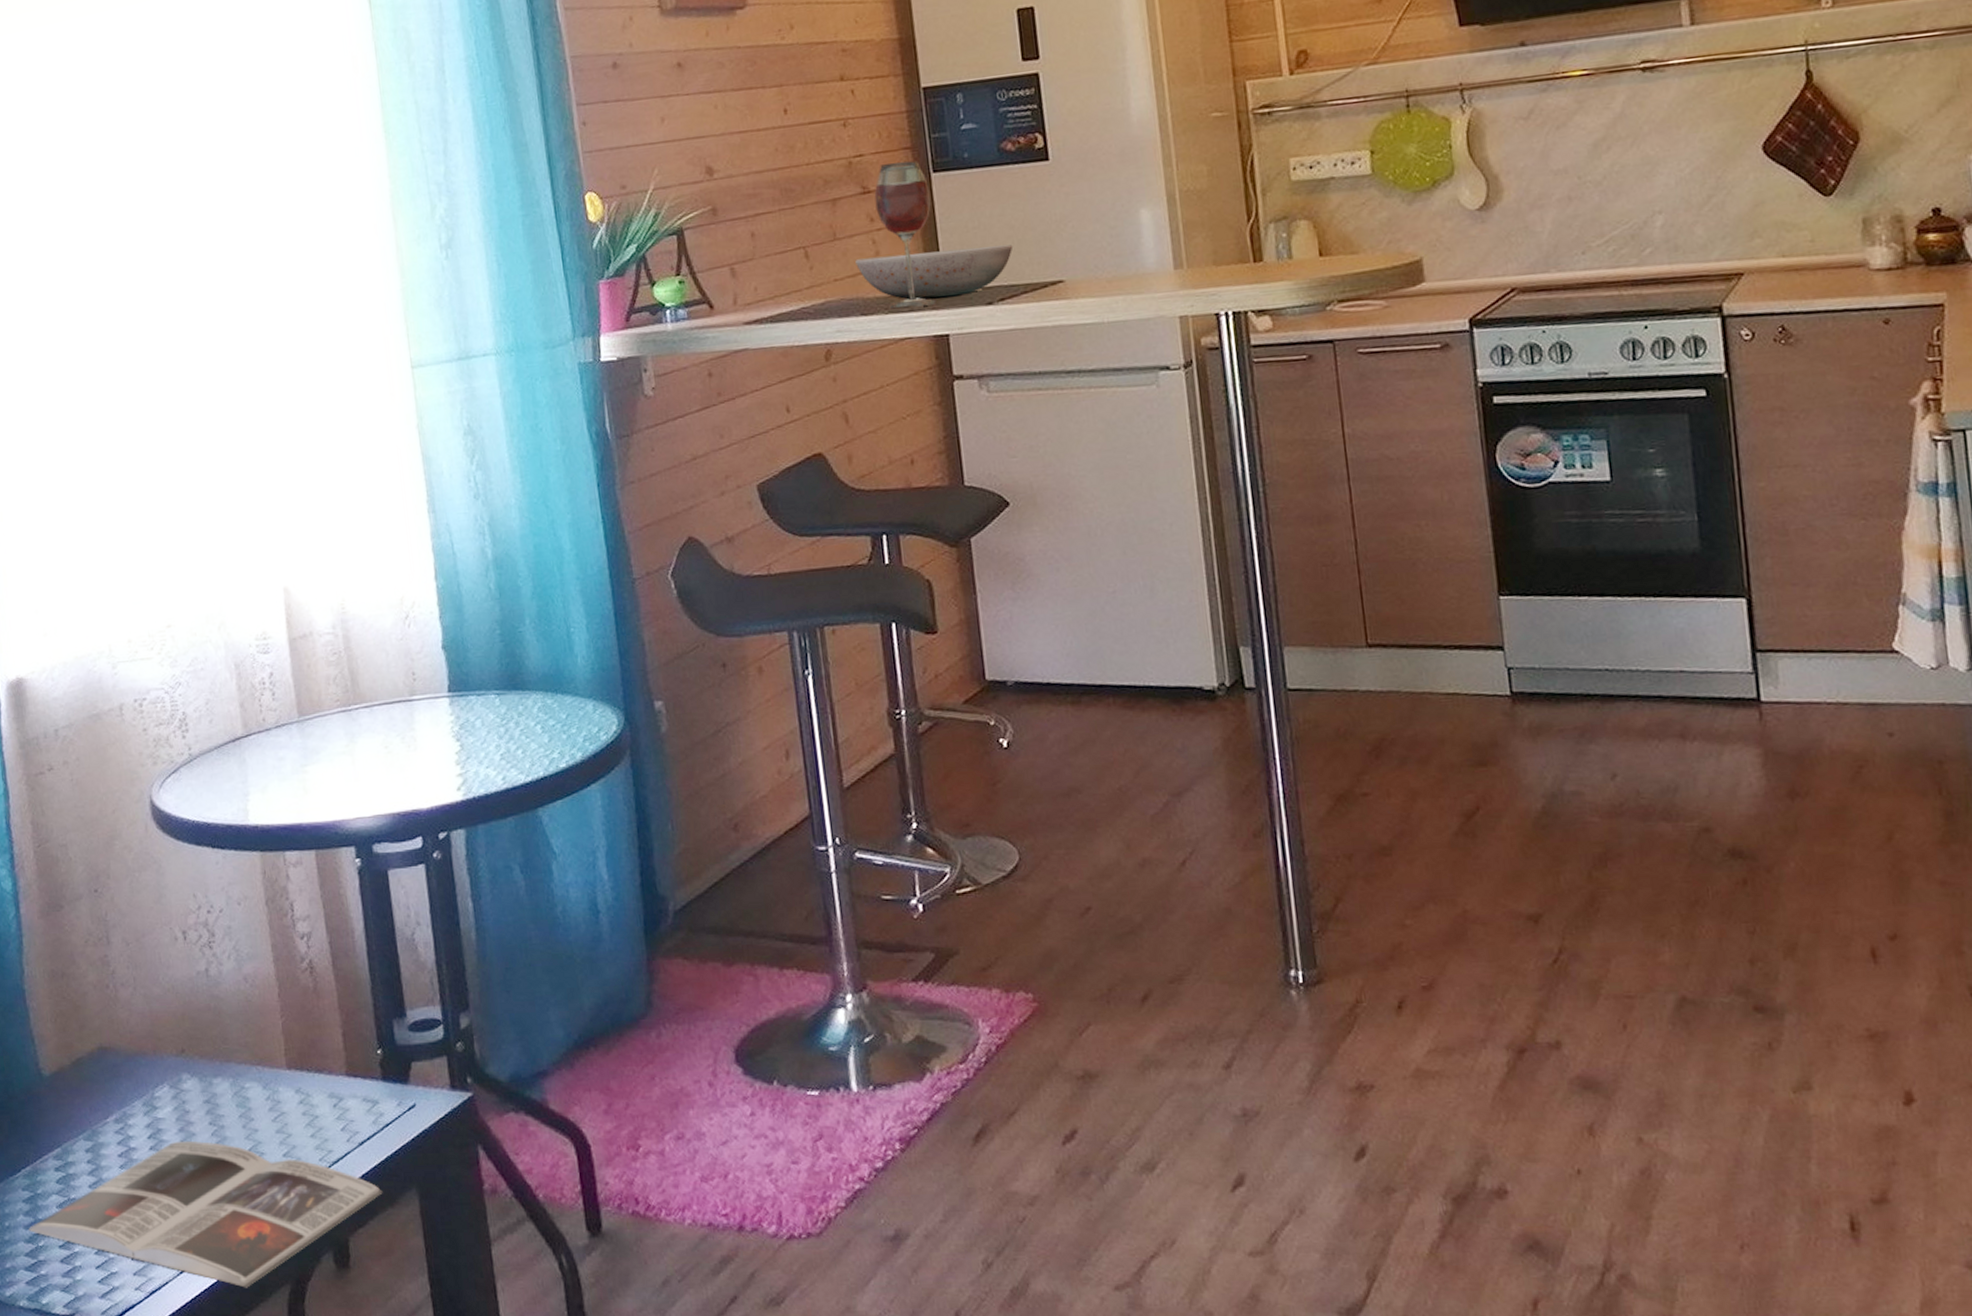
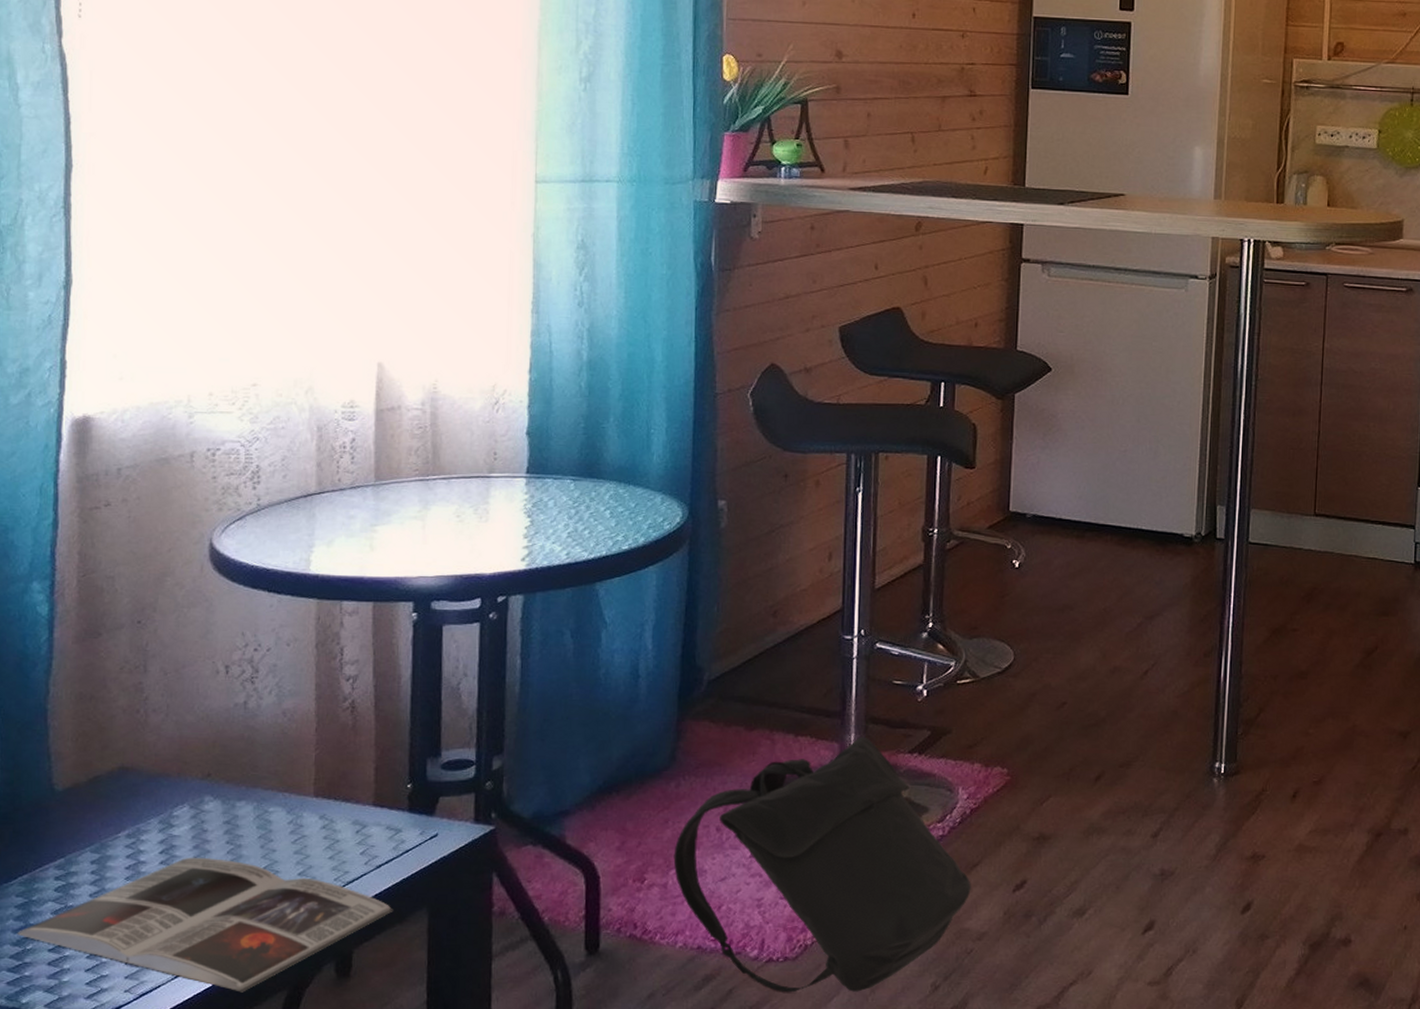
backpack: none [666,965,1012,1275] -> present [673,736,971,993]
dish: present [855,244,1013,301] -> none [954,150,1088,195]
wineglass: present [874,160,937,309] -> none [978,75,1026,198]

